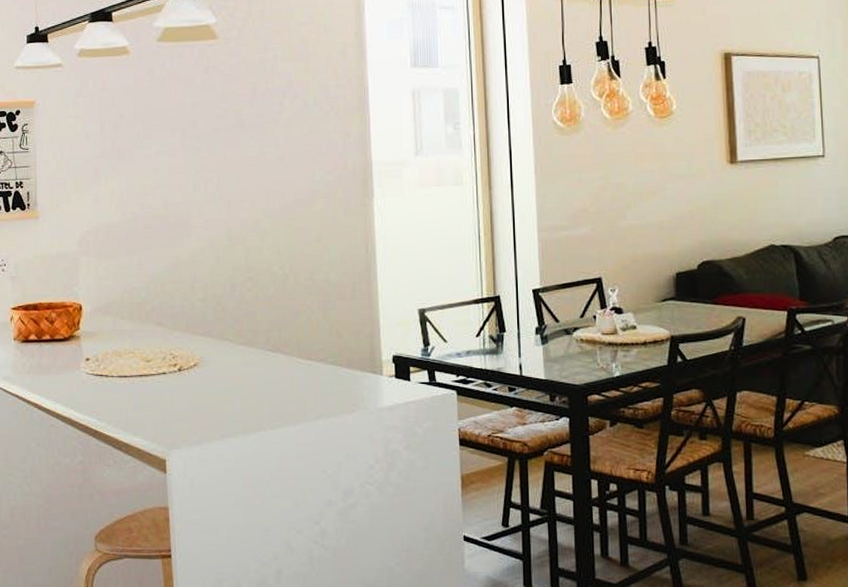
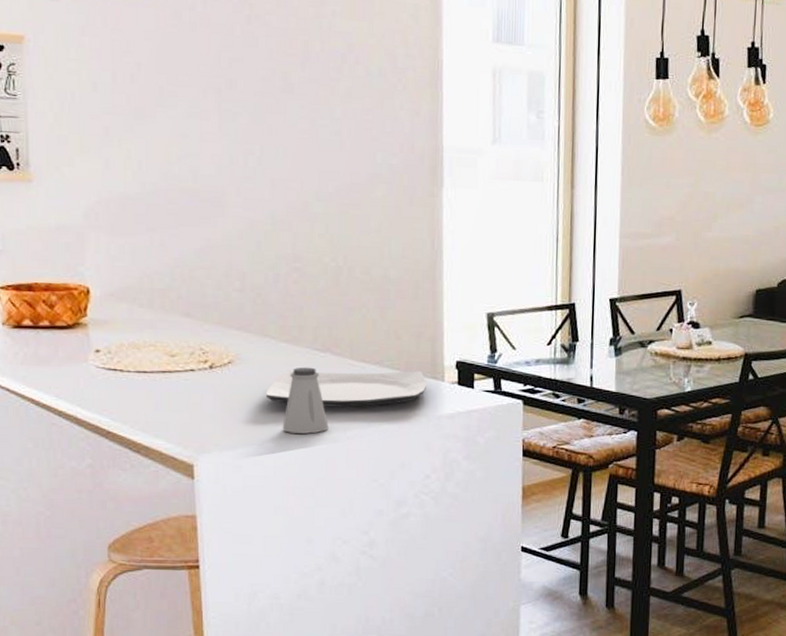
plate: none [227,366,367,403] -> present [266,370,426,408]
saltshaker: none [240,366,281,428] -> present [282,367,329,434]

